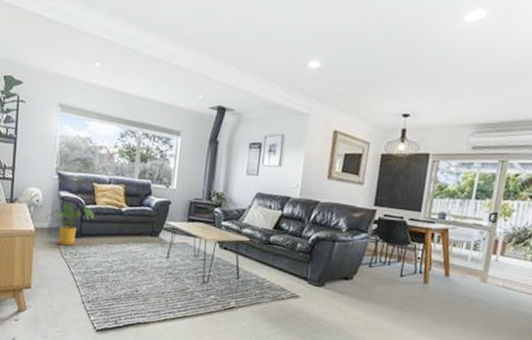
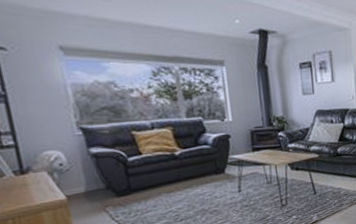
house plant: present [45,203,94,246] -> none [78,157,142,207]

